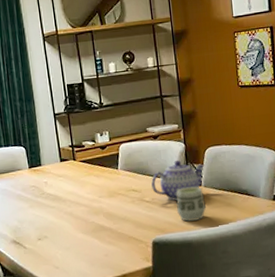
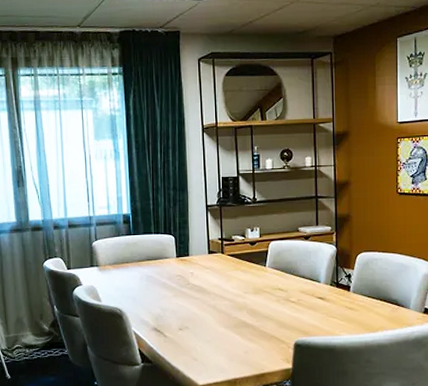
teapot: present [151,160,205,201] -> none [299,263,355,303]
cup: present [176,186,206,222] -> none [322,291,352,326]

